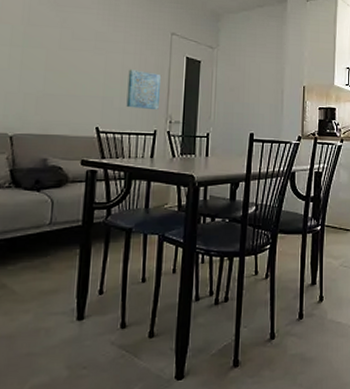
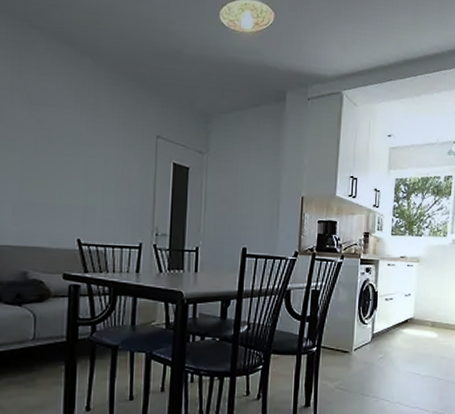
wall art: present [126,69,162,111] -> none [109,176,147,222]

